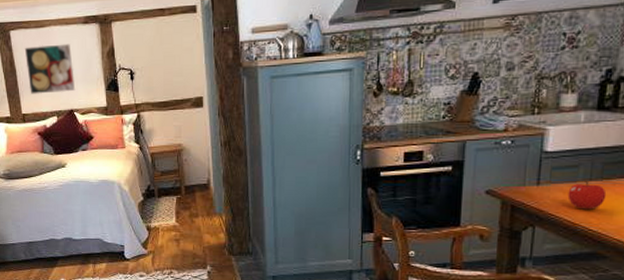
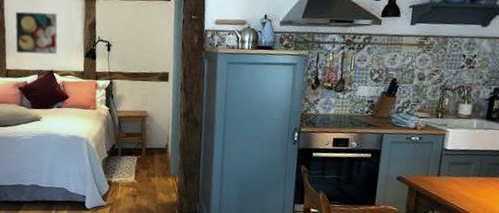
fruit: present [567,180,607,210] -> none [461,175,491,201]

